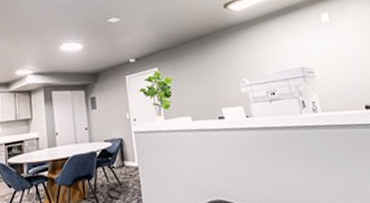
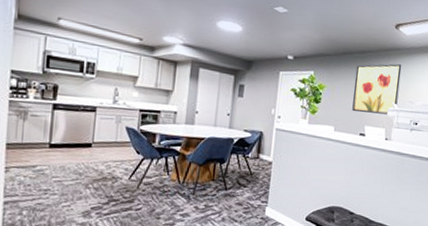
wall art: none [196,40,248,97] -> present [352,63,402,115]

